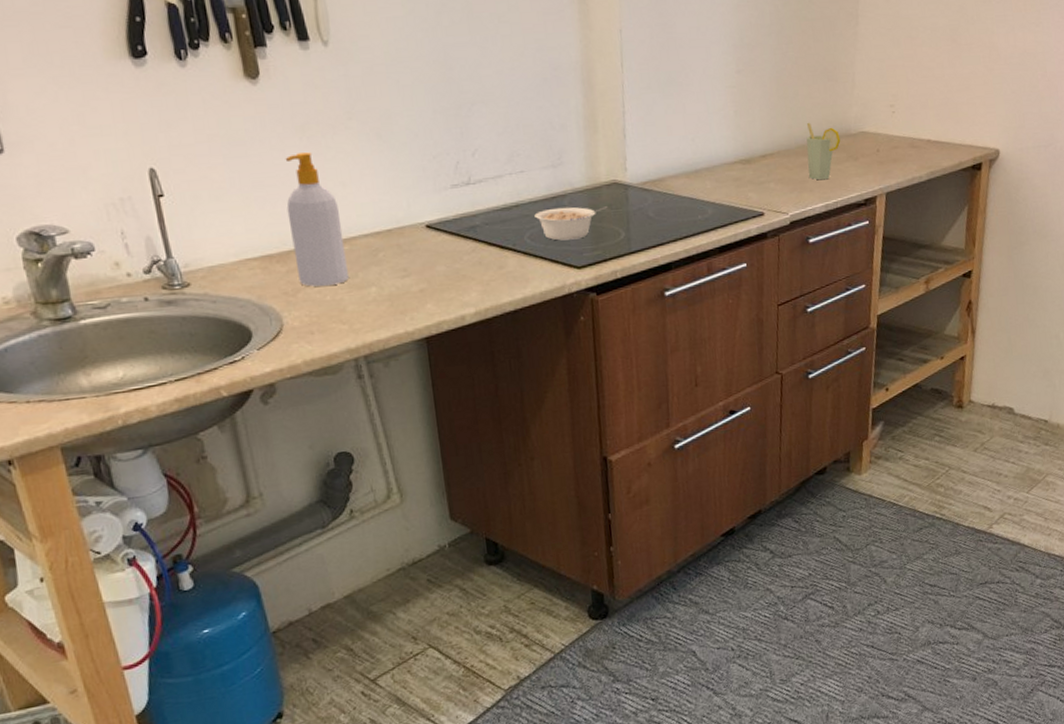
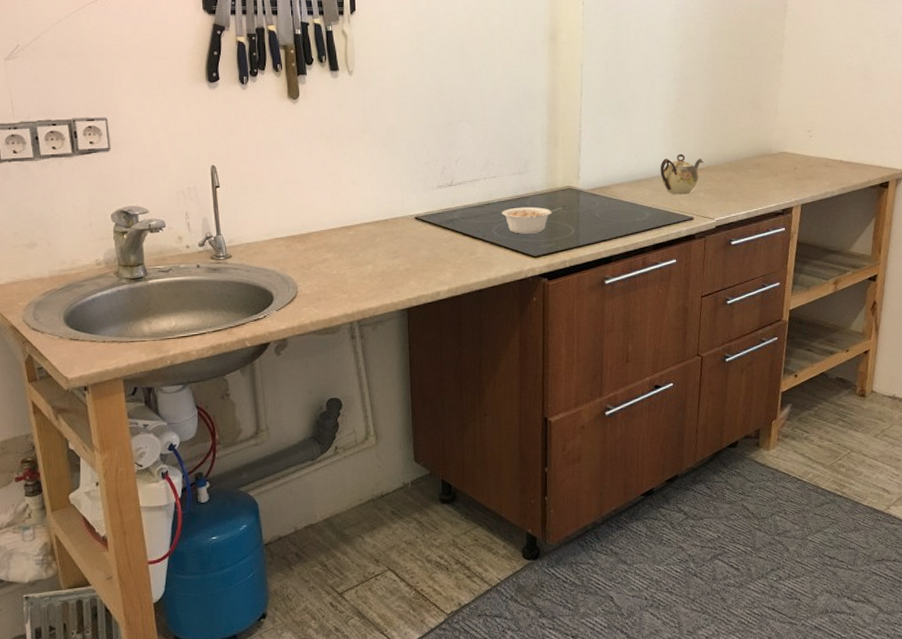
soap bottle: present [285,152,349,287] -> none [309,157,351,262]
teapot: none [721,137,773,186] -> present [660,154,704,195]
cup: present [806,122,841,180] -> none [733,143,763,192]

